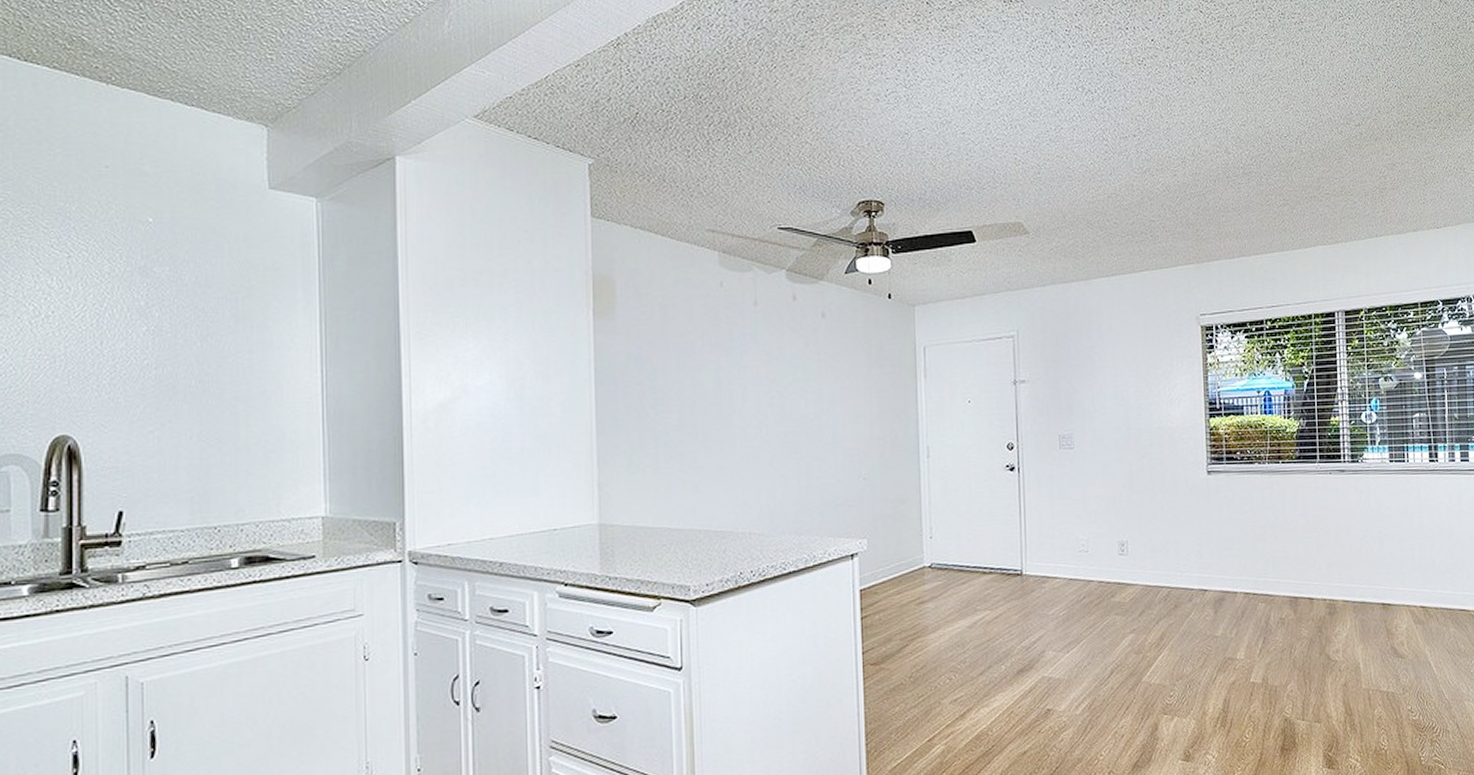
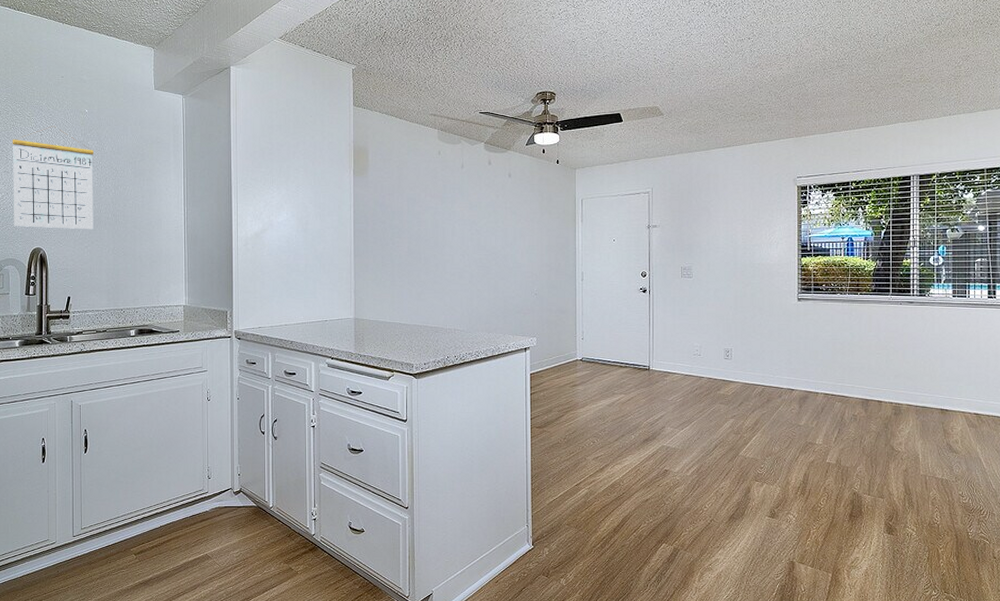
calendar: none [14,242,164,405] -> present [12,125,94,230]

